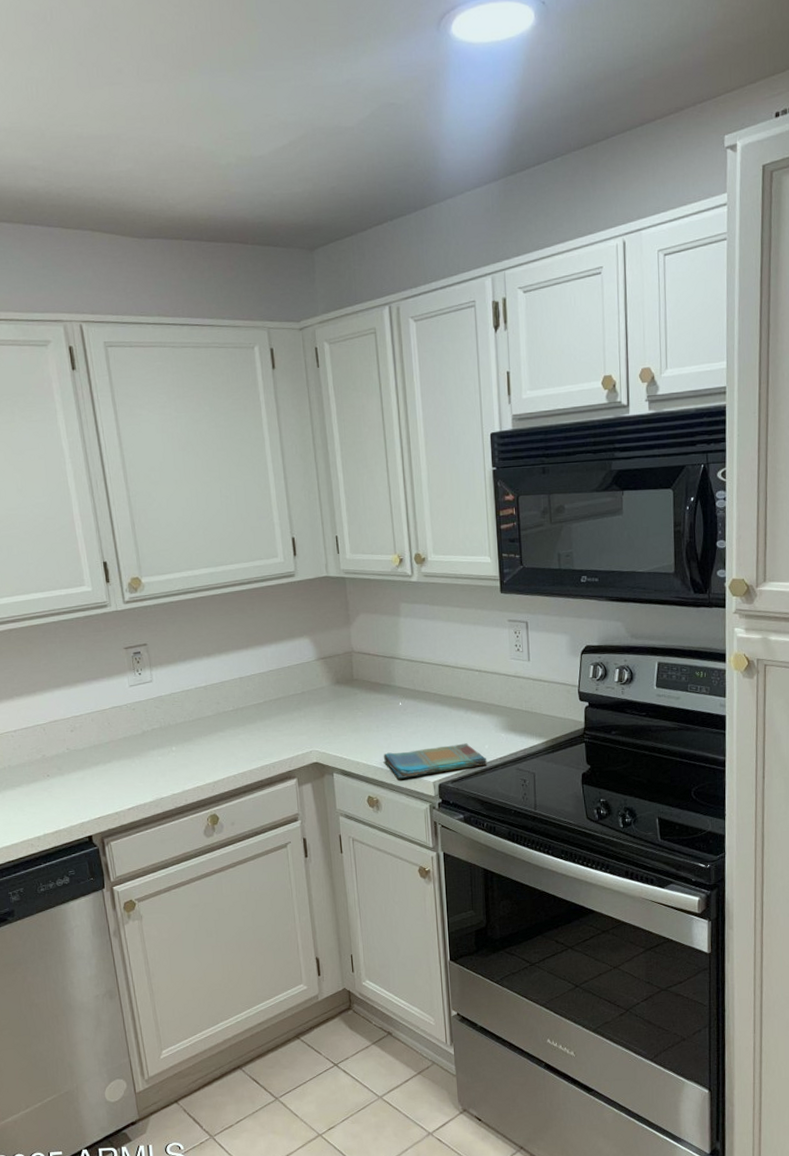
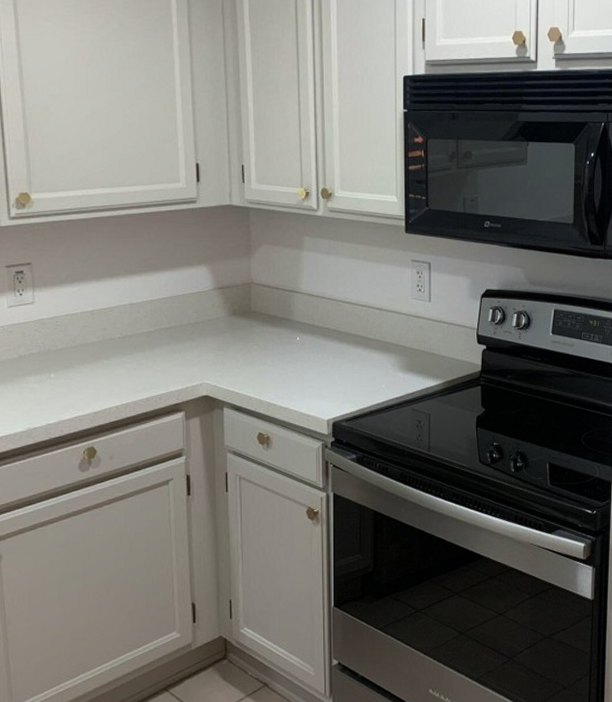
dish towel: present [383,743,487,778] -> none [277,381,383,415]

